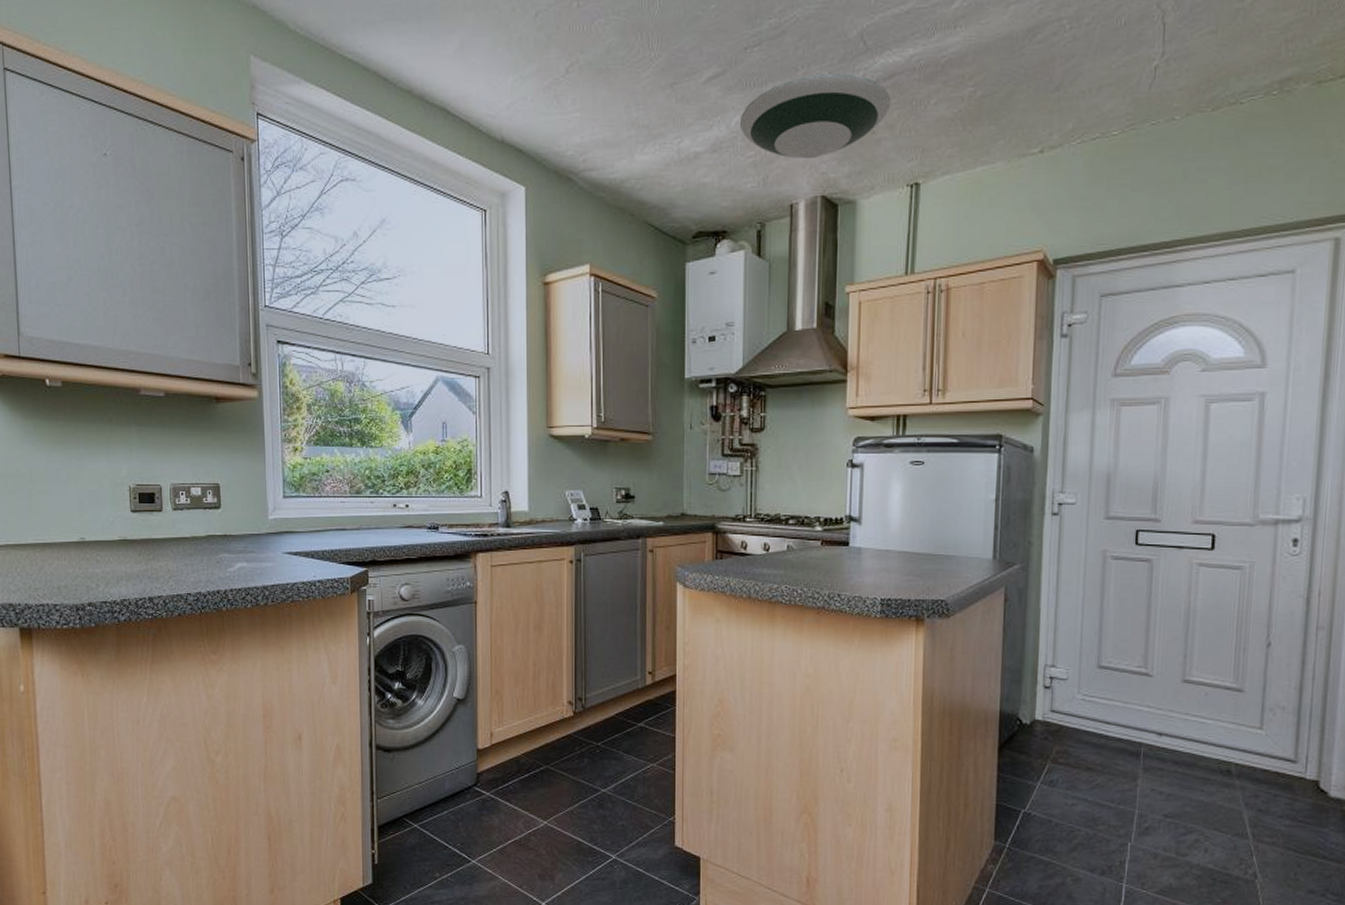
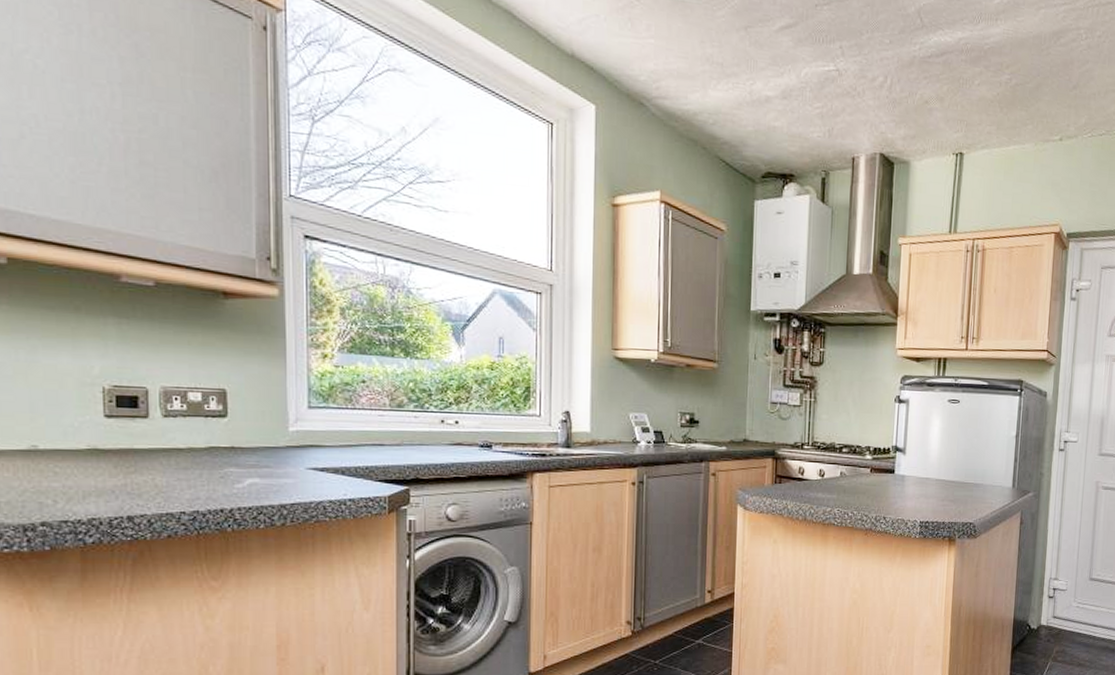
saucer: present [739,74,891,159] -> none [808,41,942,119]

